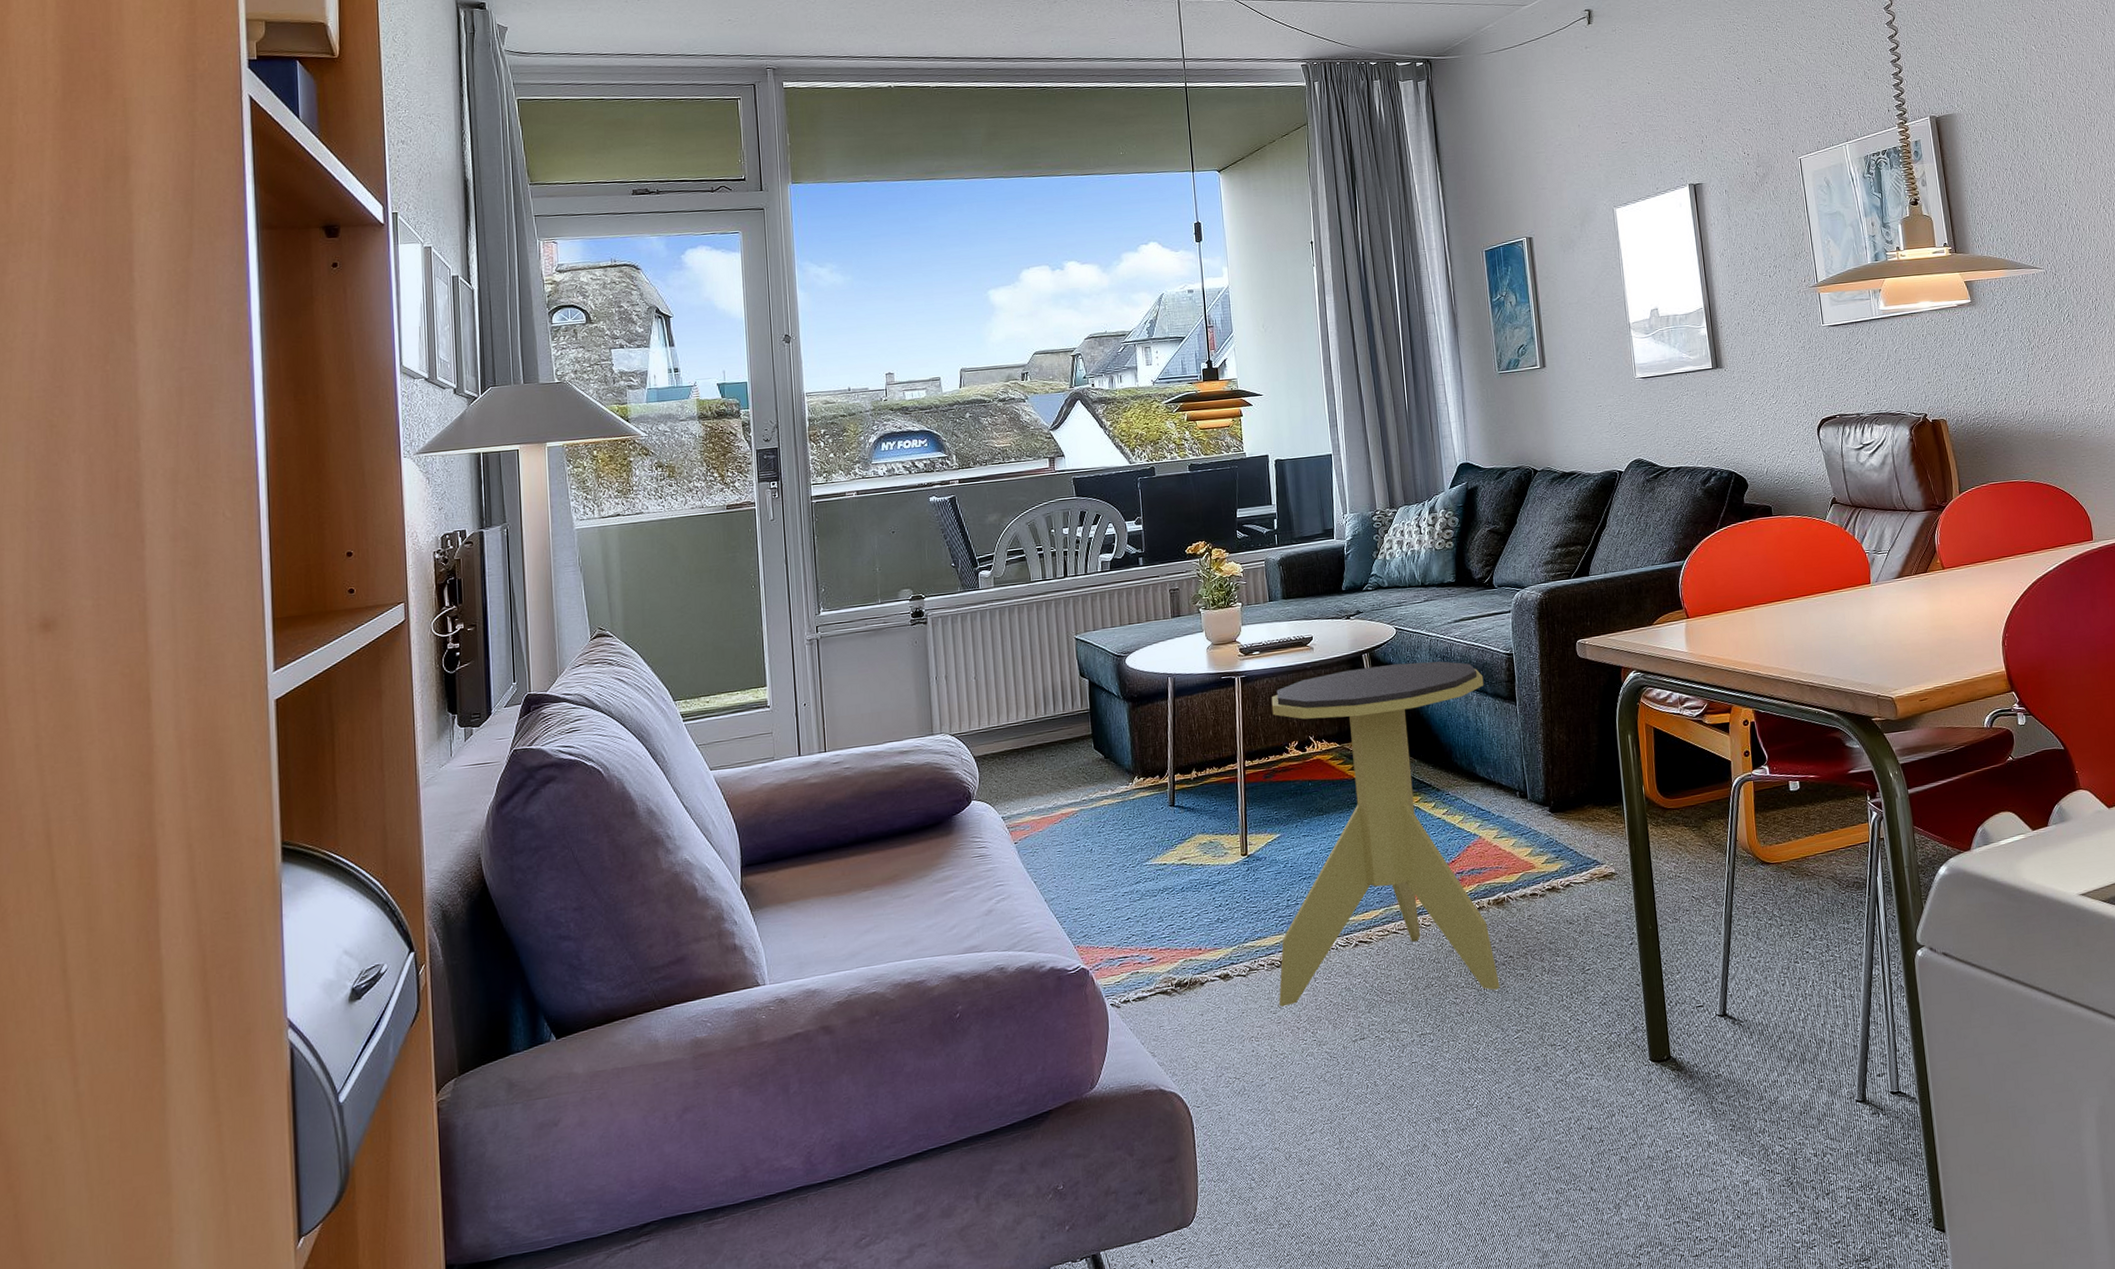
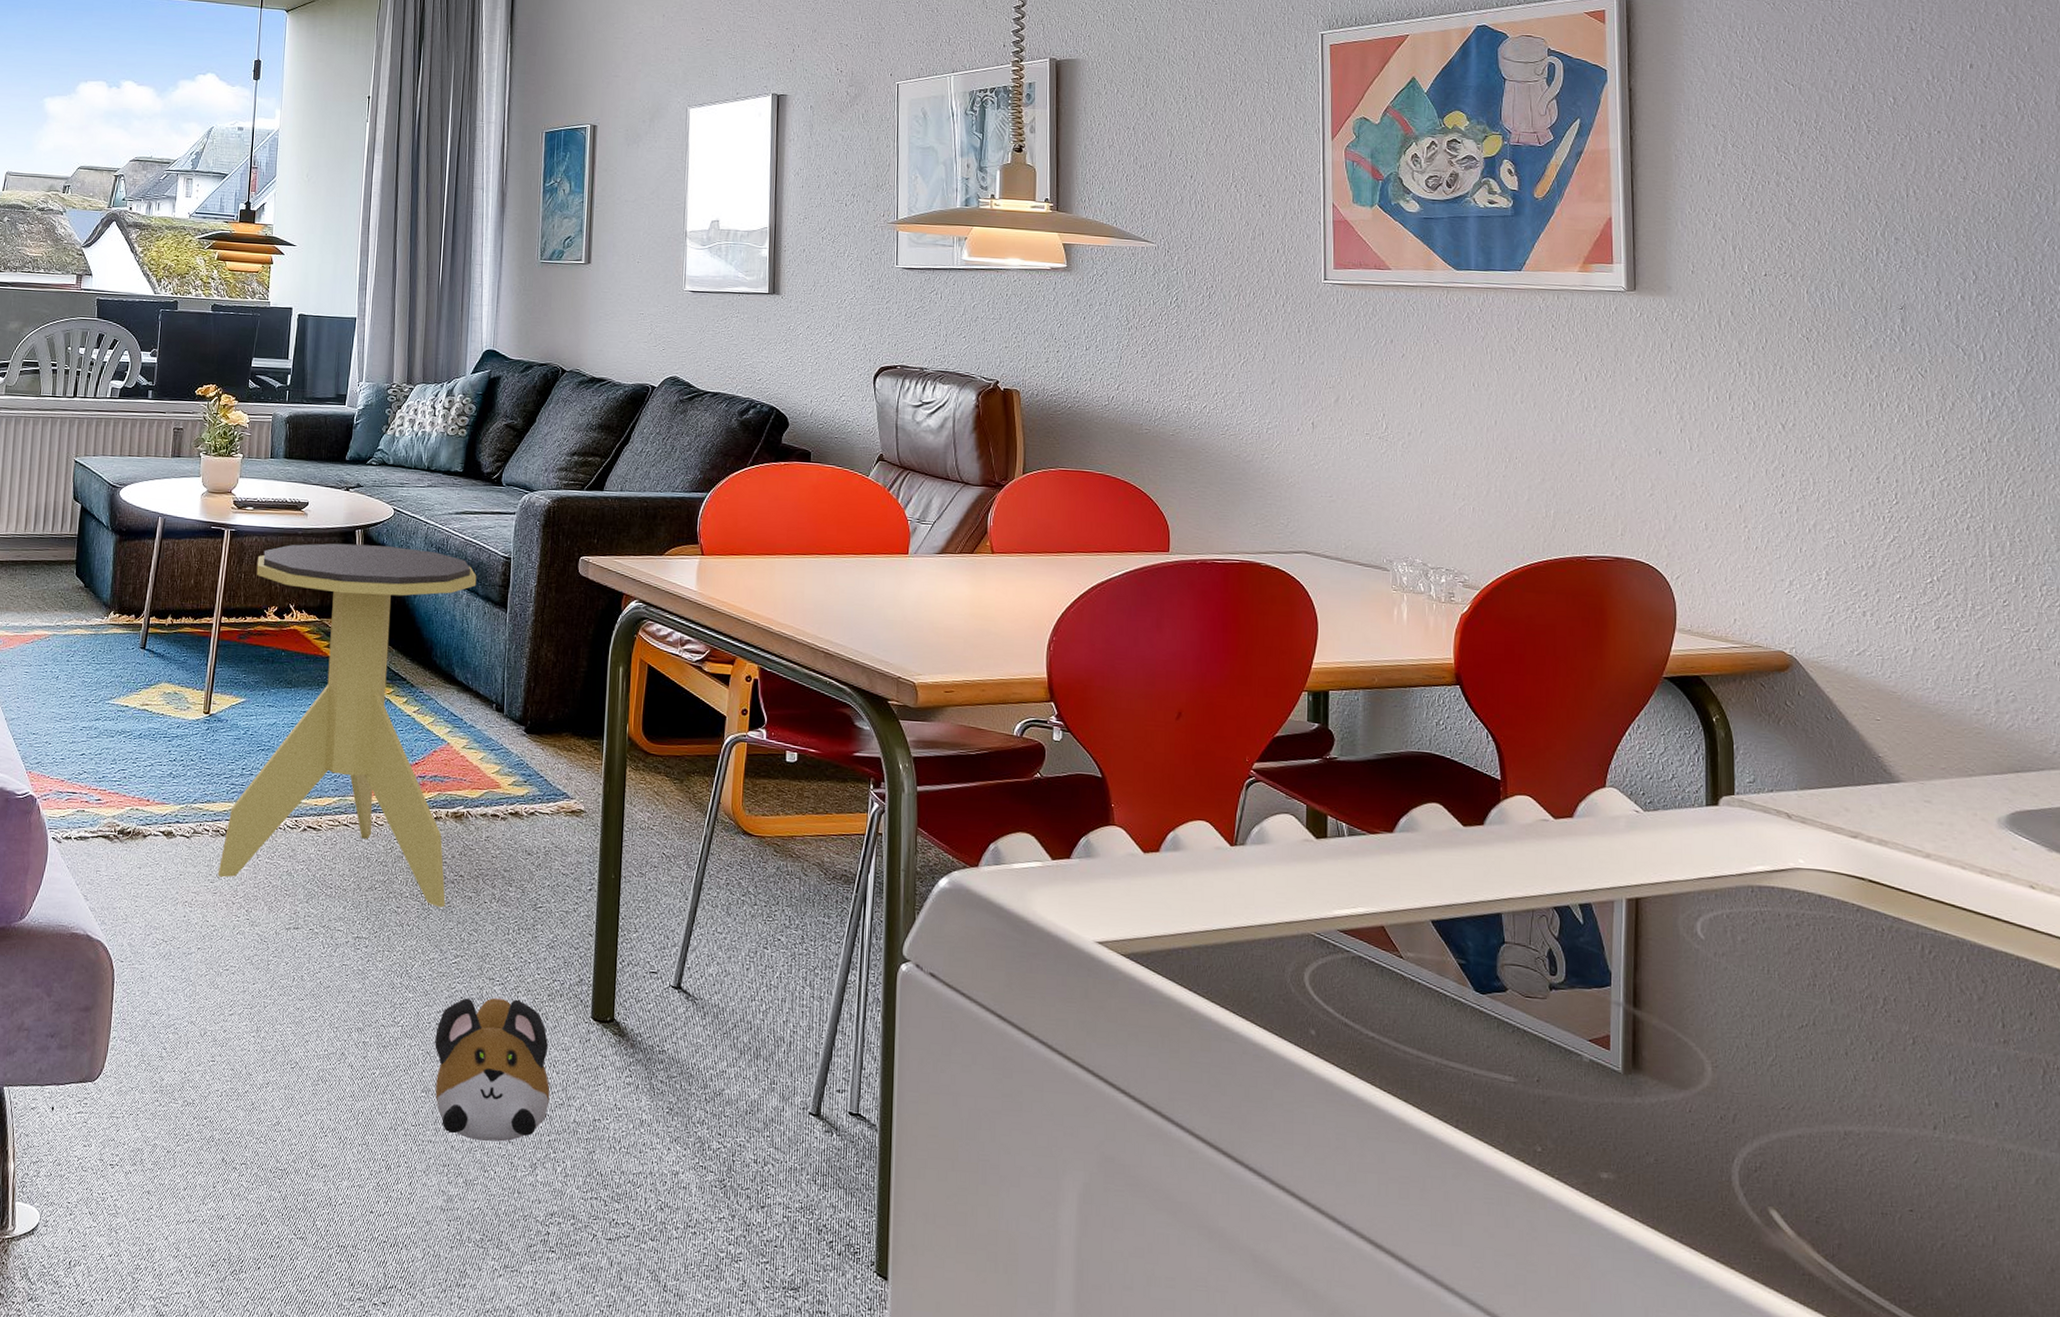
plush toy: none [1509,1058,1623,1196] -> present [435,997,550,1142]

